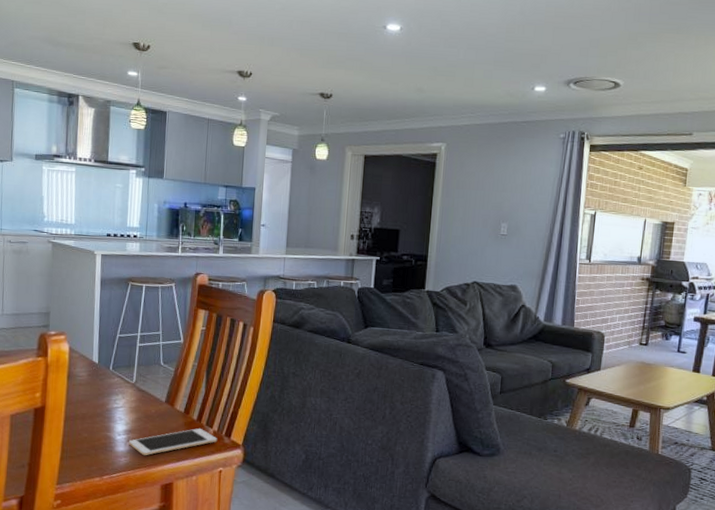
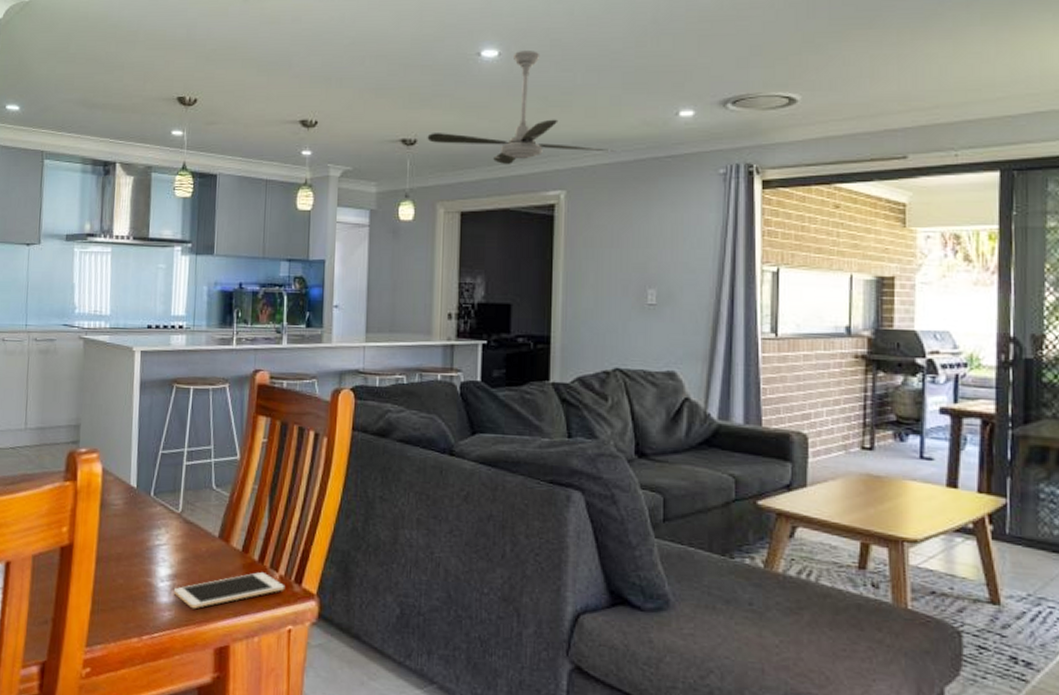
ceiling fan: none [340,27,486,120] -> present [427,51,616,165]

